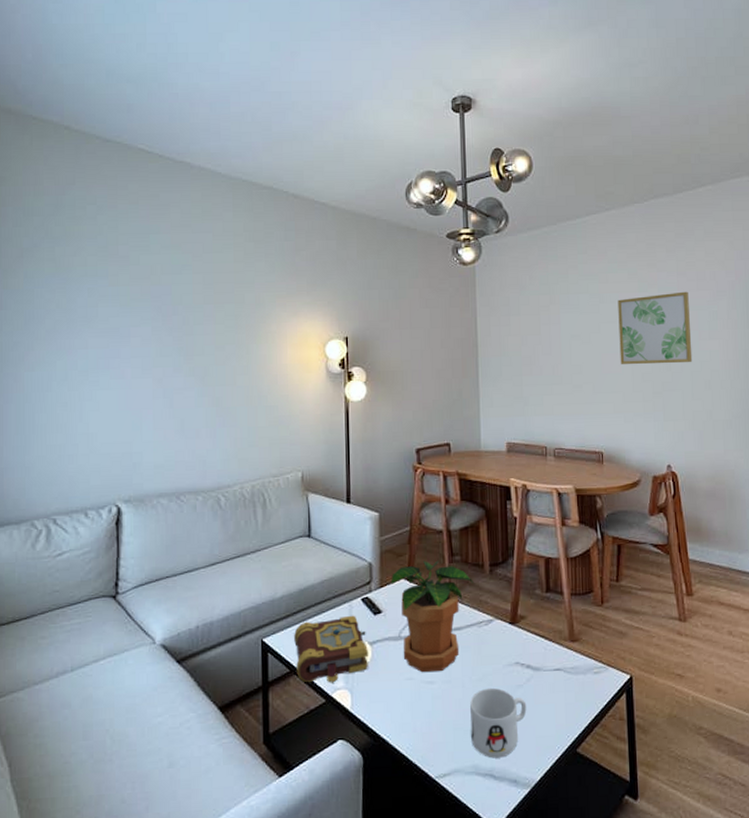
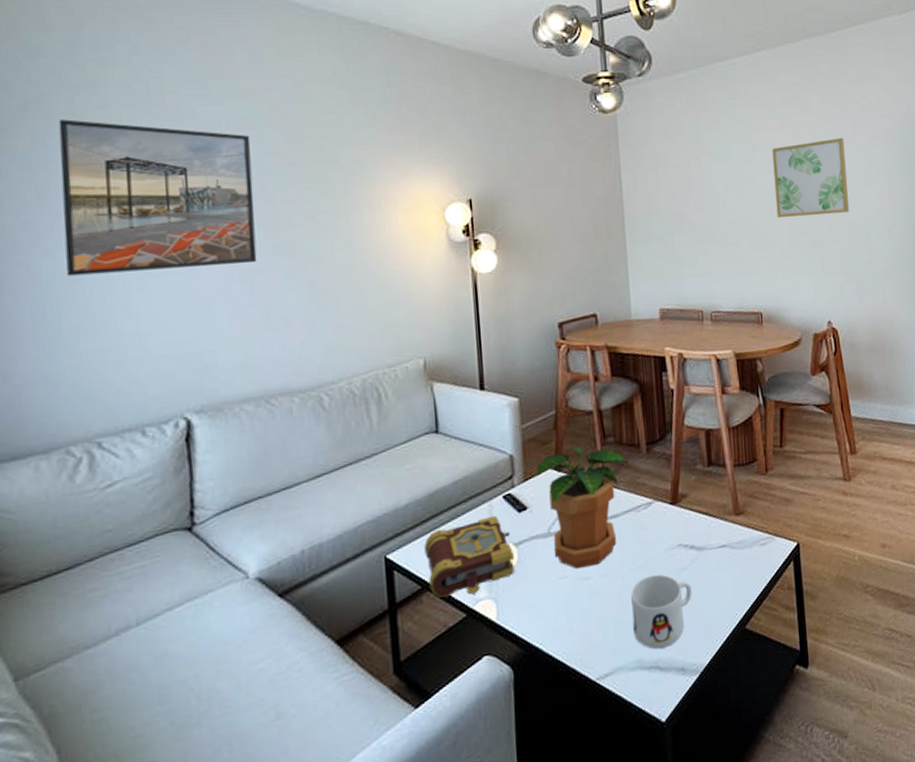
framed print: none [41,264,178,386] -> present [58,119,257,276]

